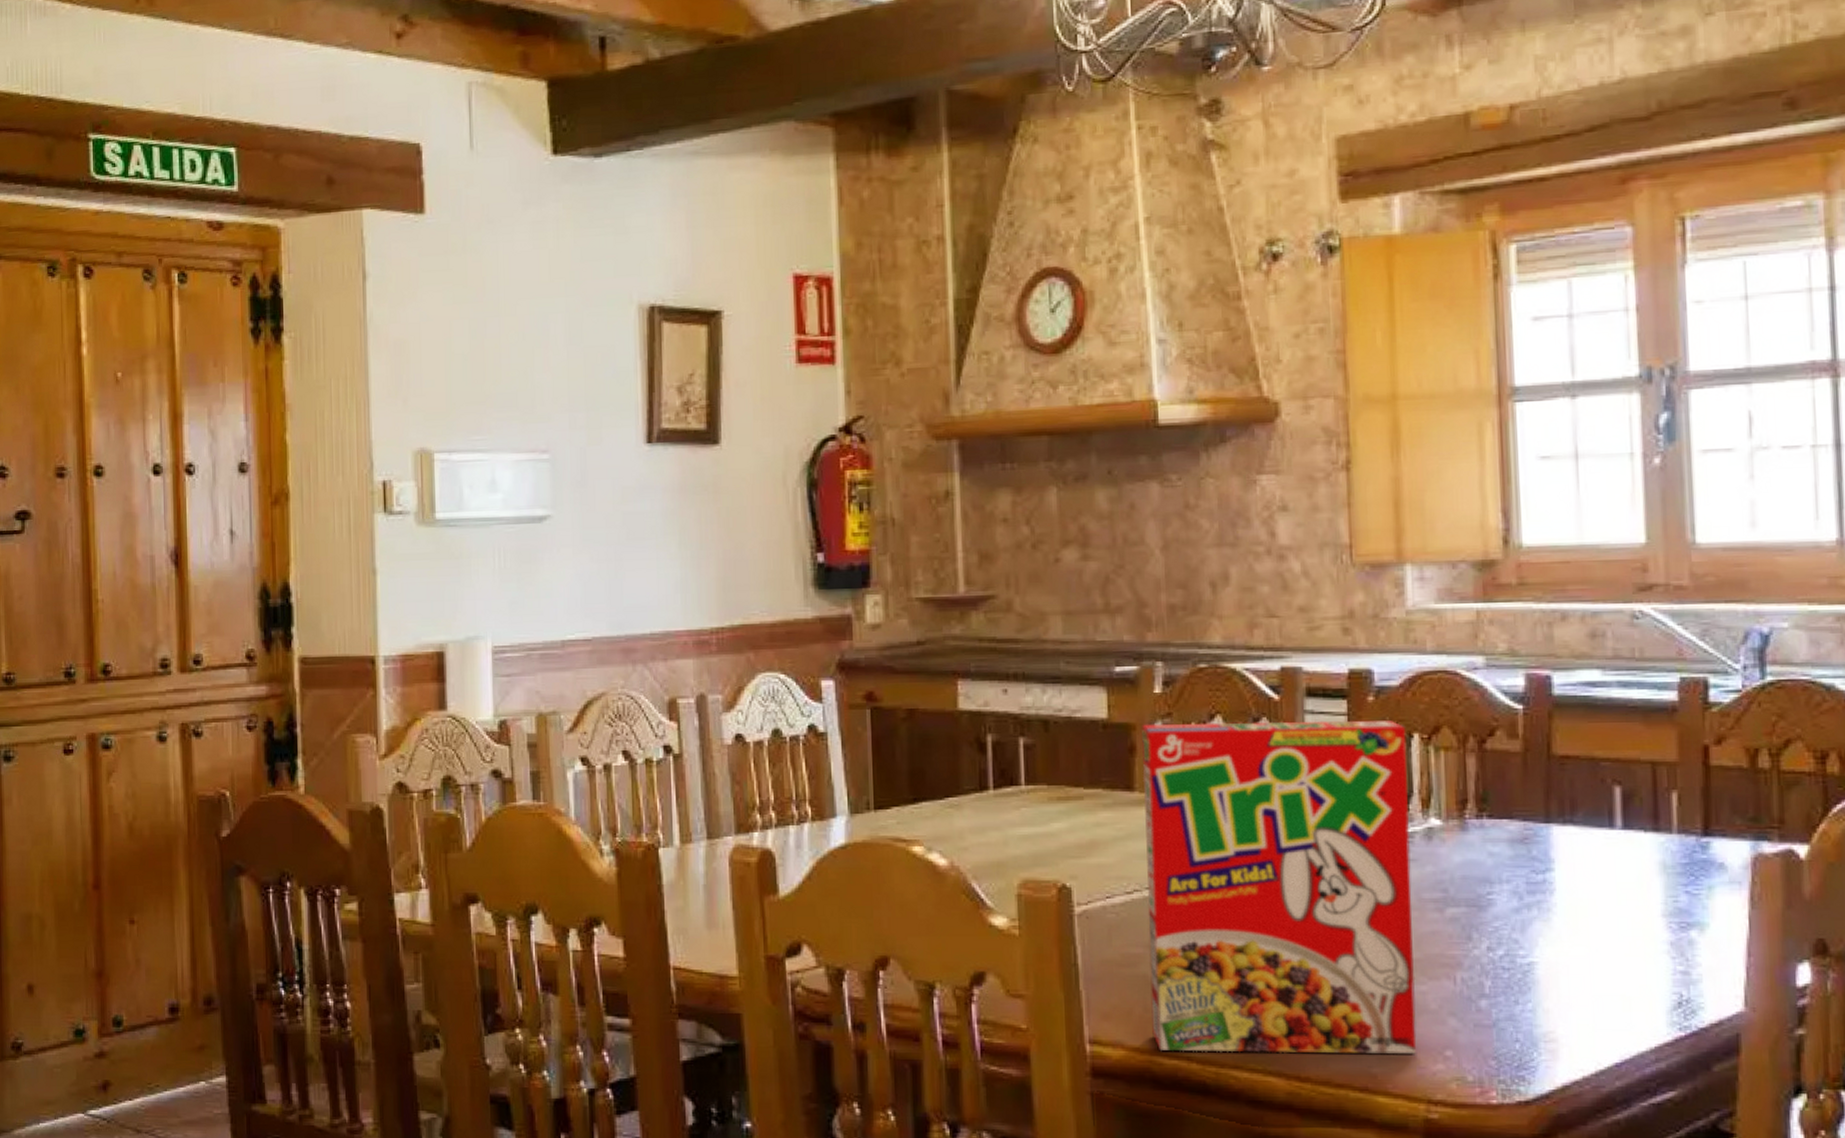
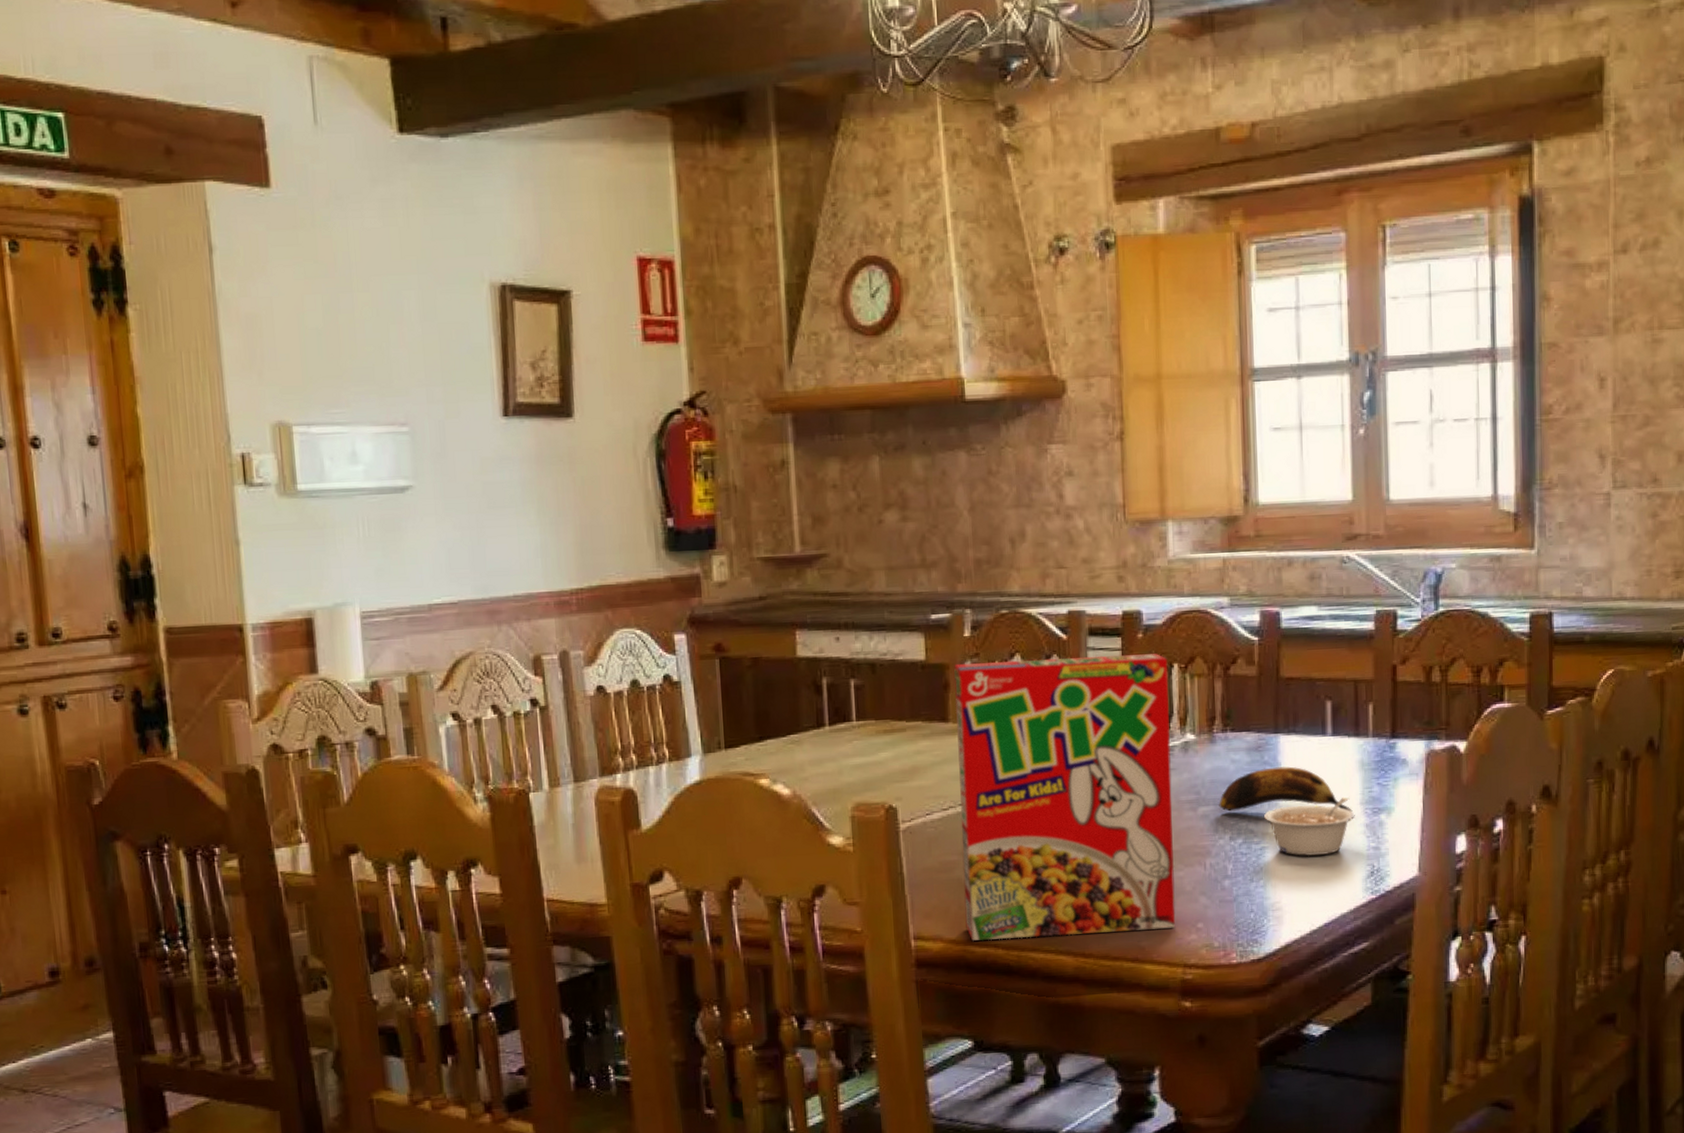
banana: none [1472,864,1652,926] -> present [1219,766,1353,813]
legume: none [1531,905,1655,978] -> present [1263,796,1355,857]

